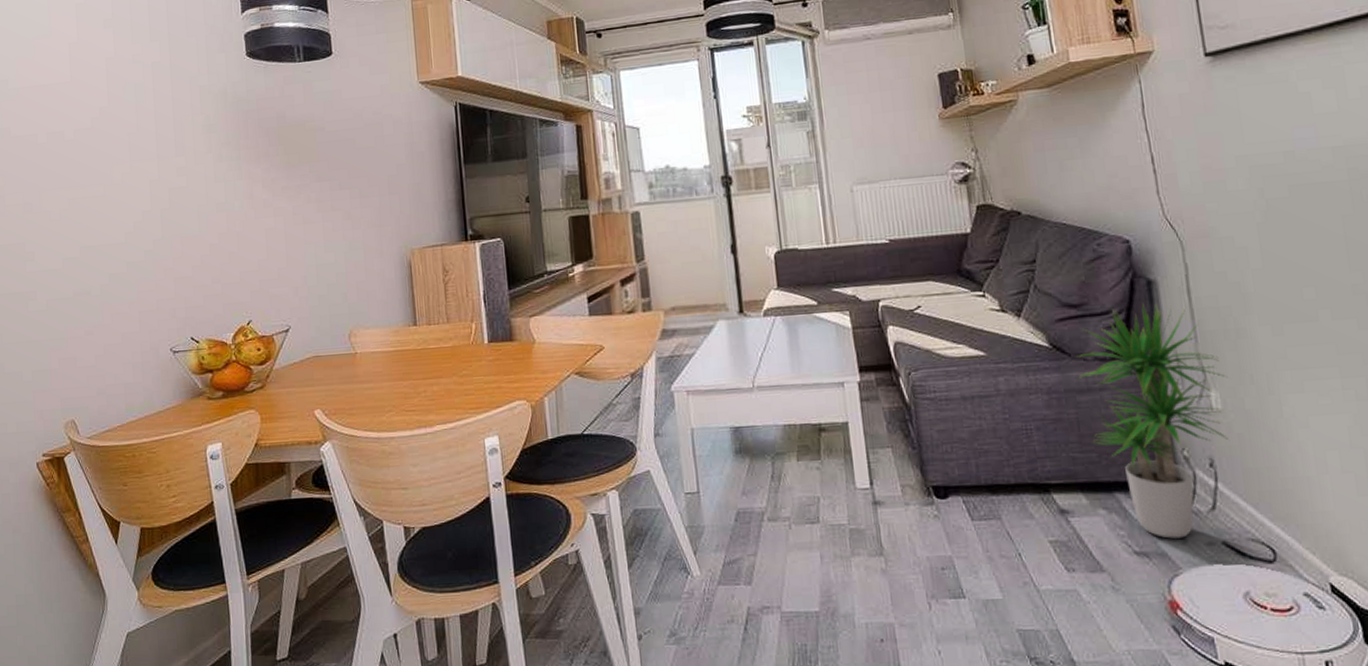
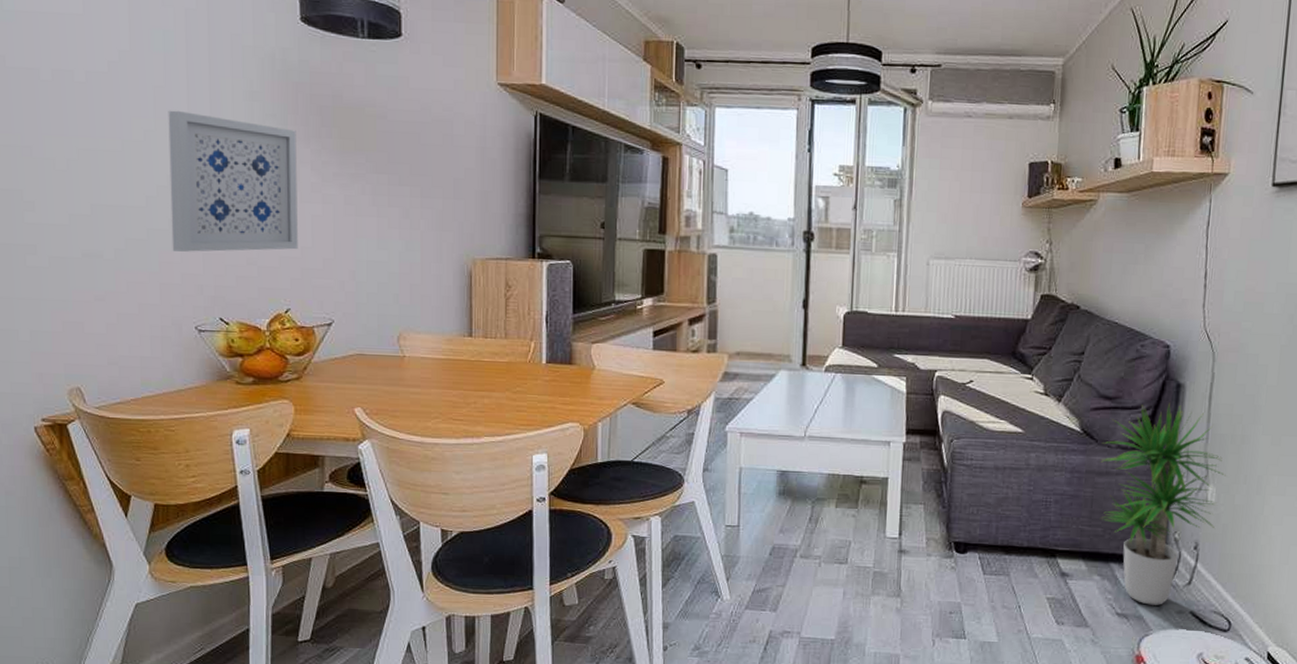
wall art: none [141,151,255,280] -> present [168,110,298,252]

